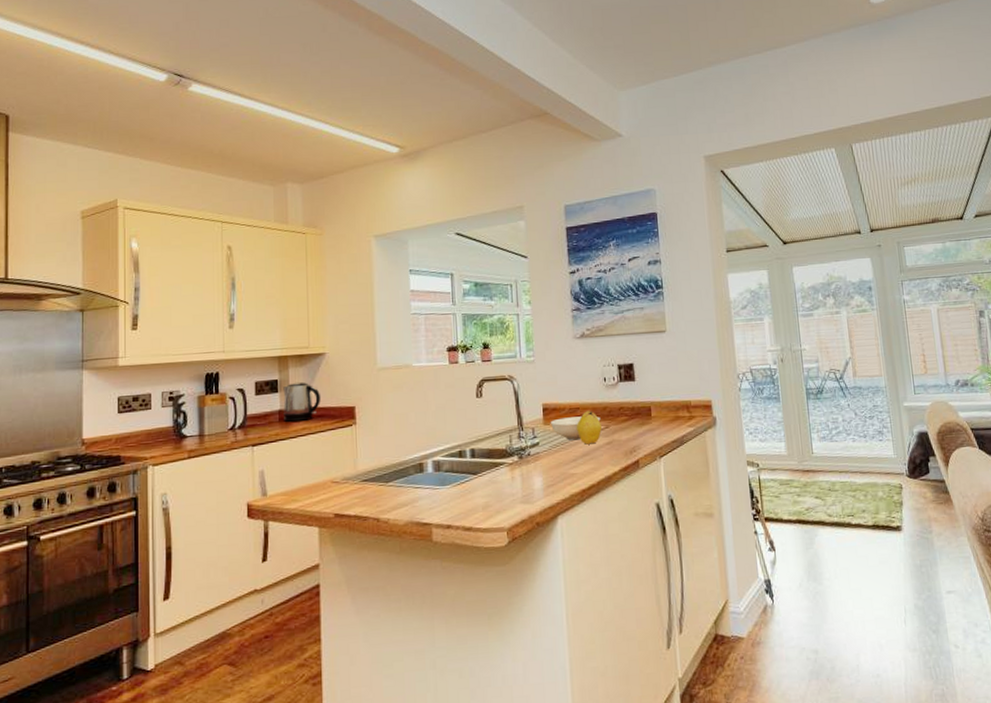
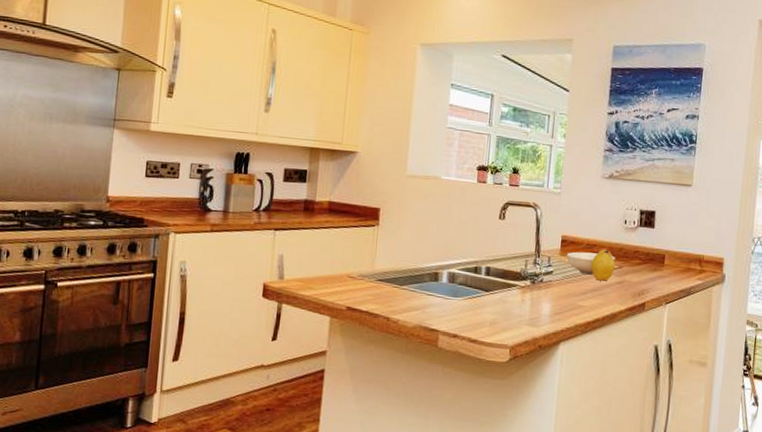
kettle: present [283,382,320,422] -> none [309,175,347,215]

